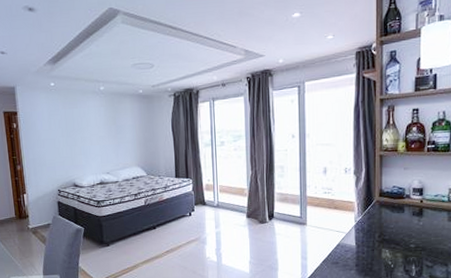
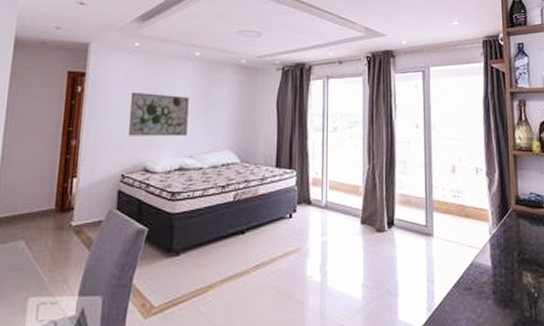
wall art: none [55,124,103,160] -> present [129,93,189,137]

